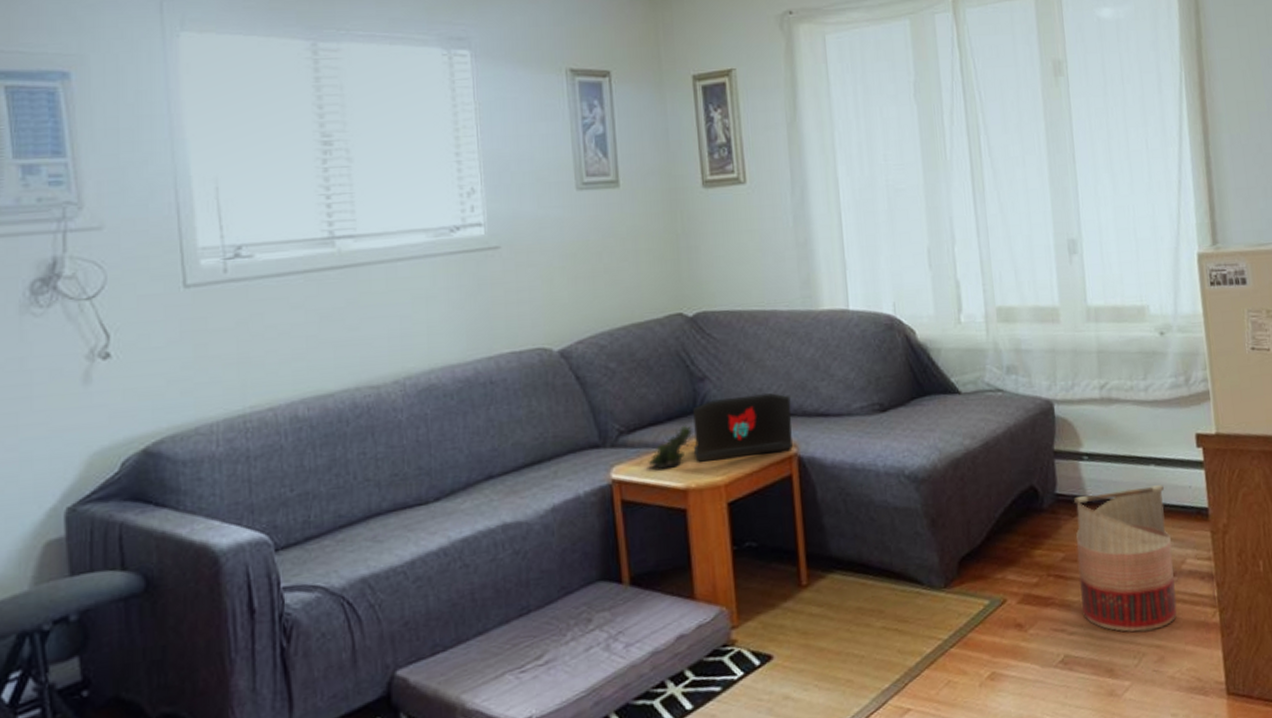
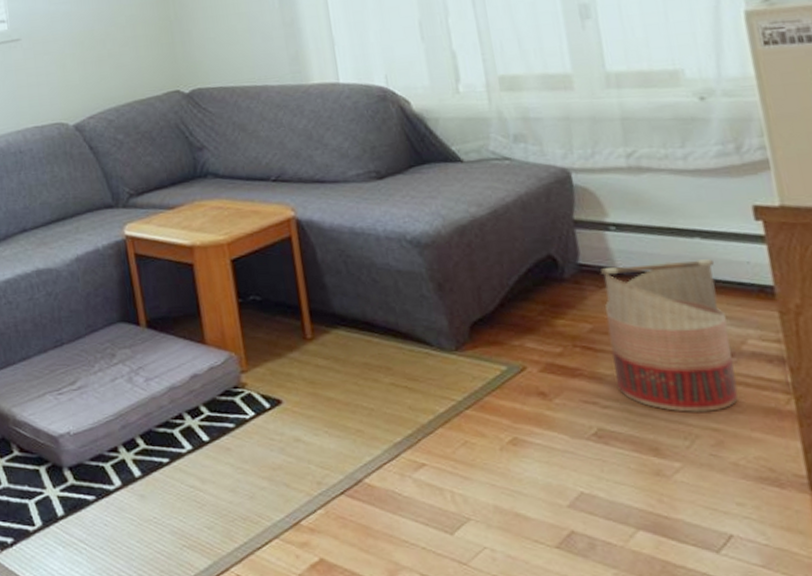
succulent plant: present [648,423,693,469] -> none [156,188,196,228]
laptop: present [693,393,794,462] -> none [194,161,292,222]

